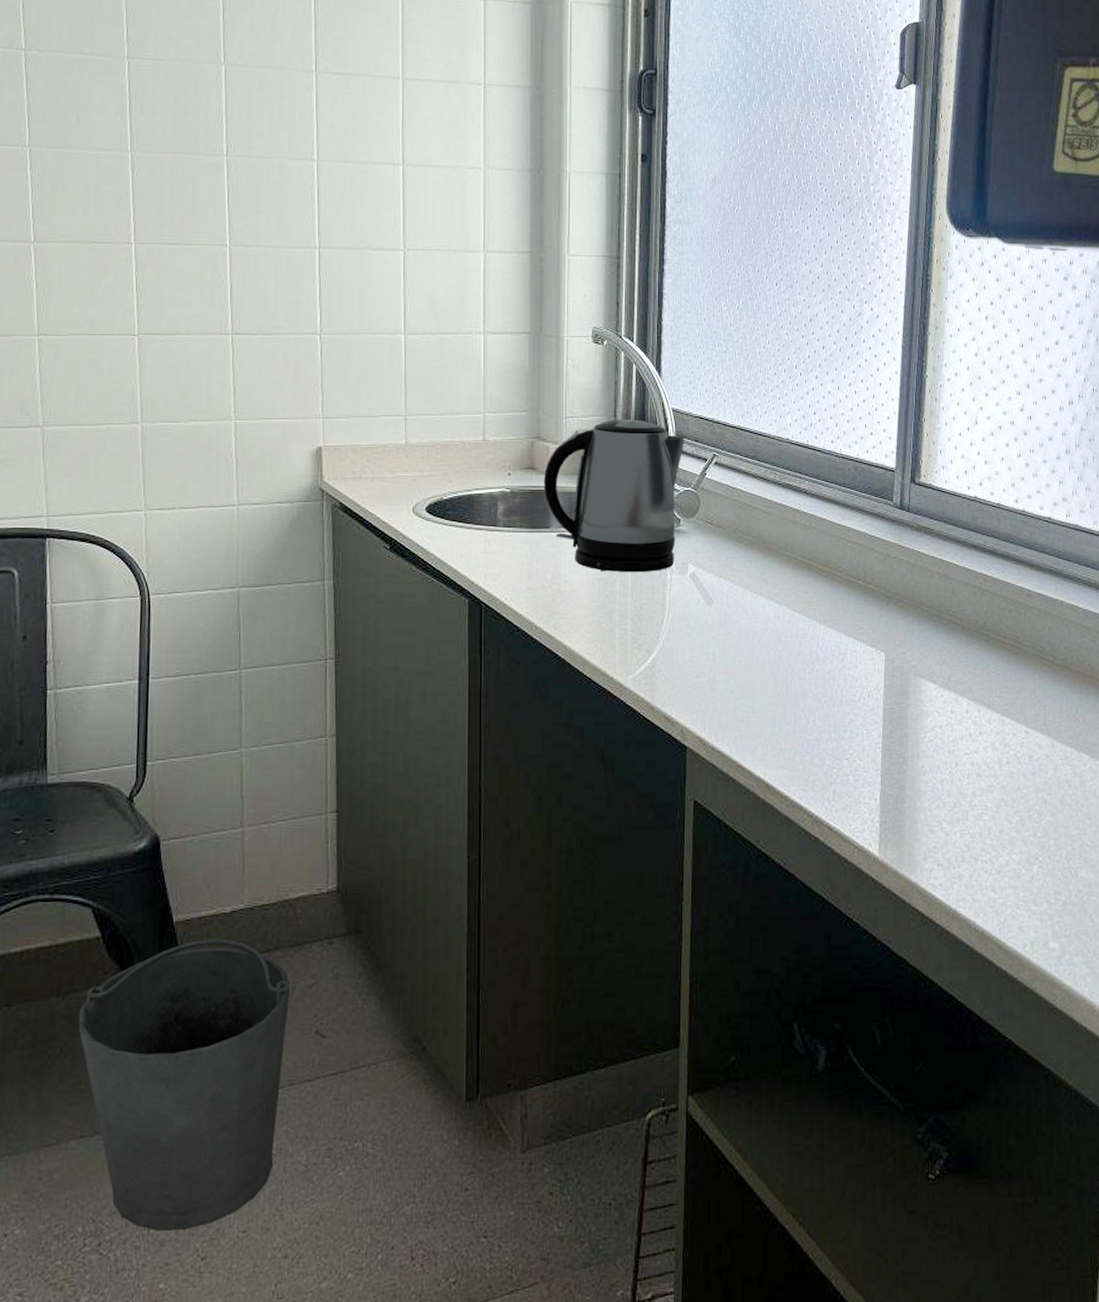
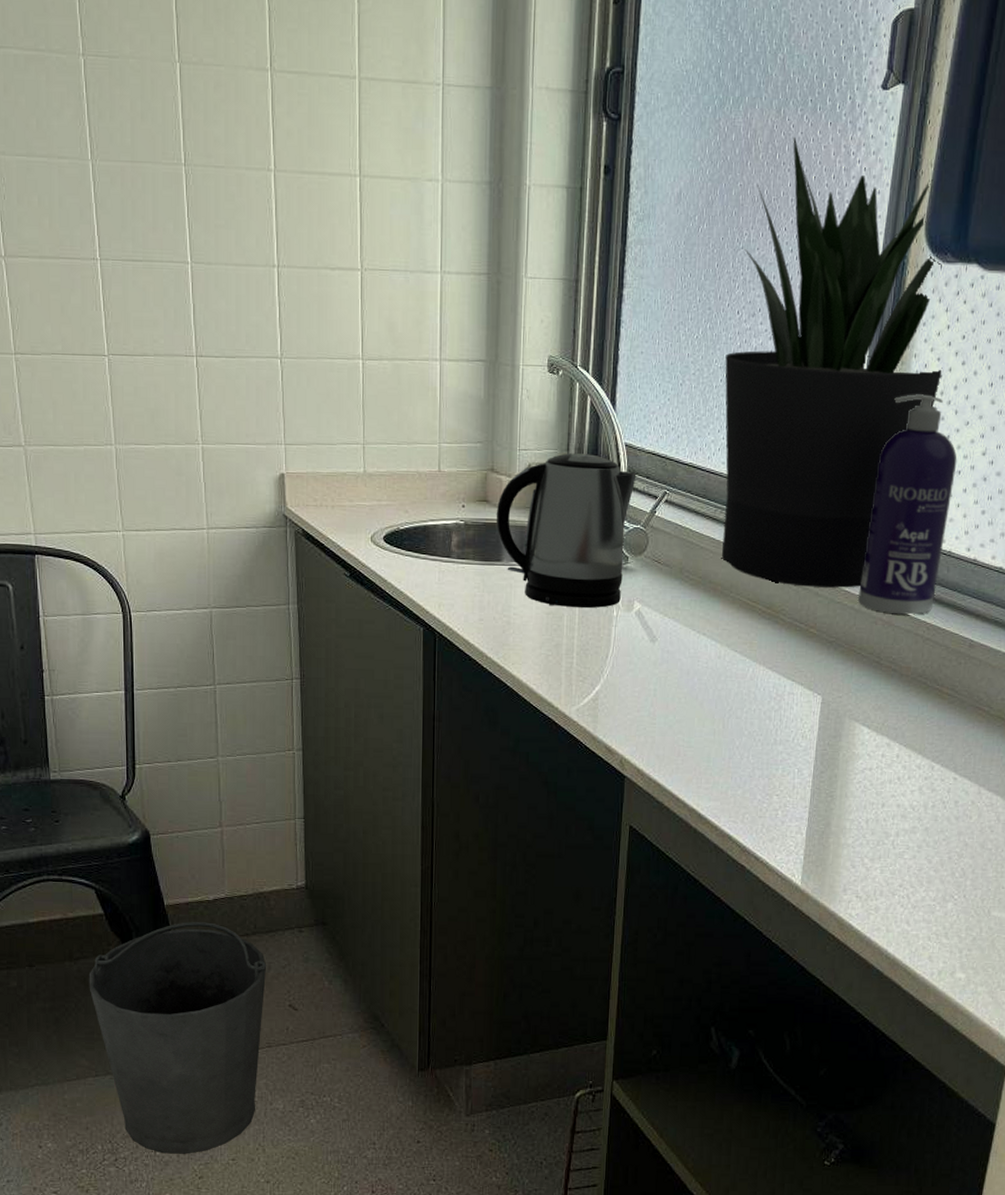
planter: none [766,128,976,543] -> present [722,136,944,588]
spray bottle: none [913,356,997,567] -> present [858,394,958,615]

